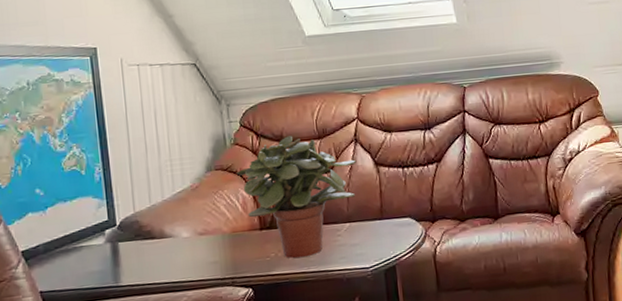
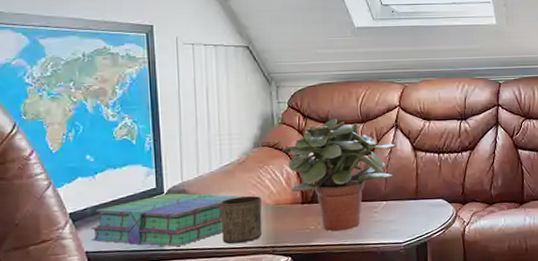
stack of books: none [43,224,199,282] -> present [90,193,244,247]
cup: none [174,223,220,277] -> present [220,195,262,244]

